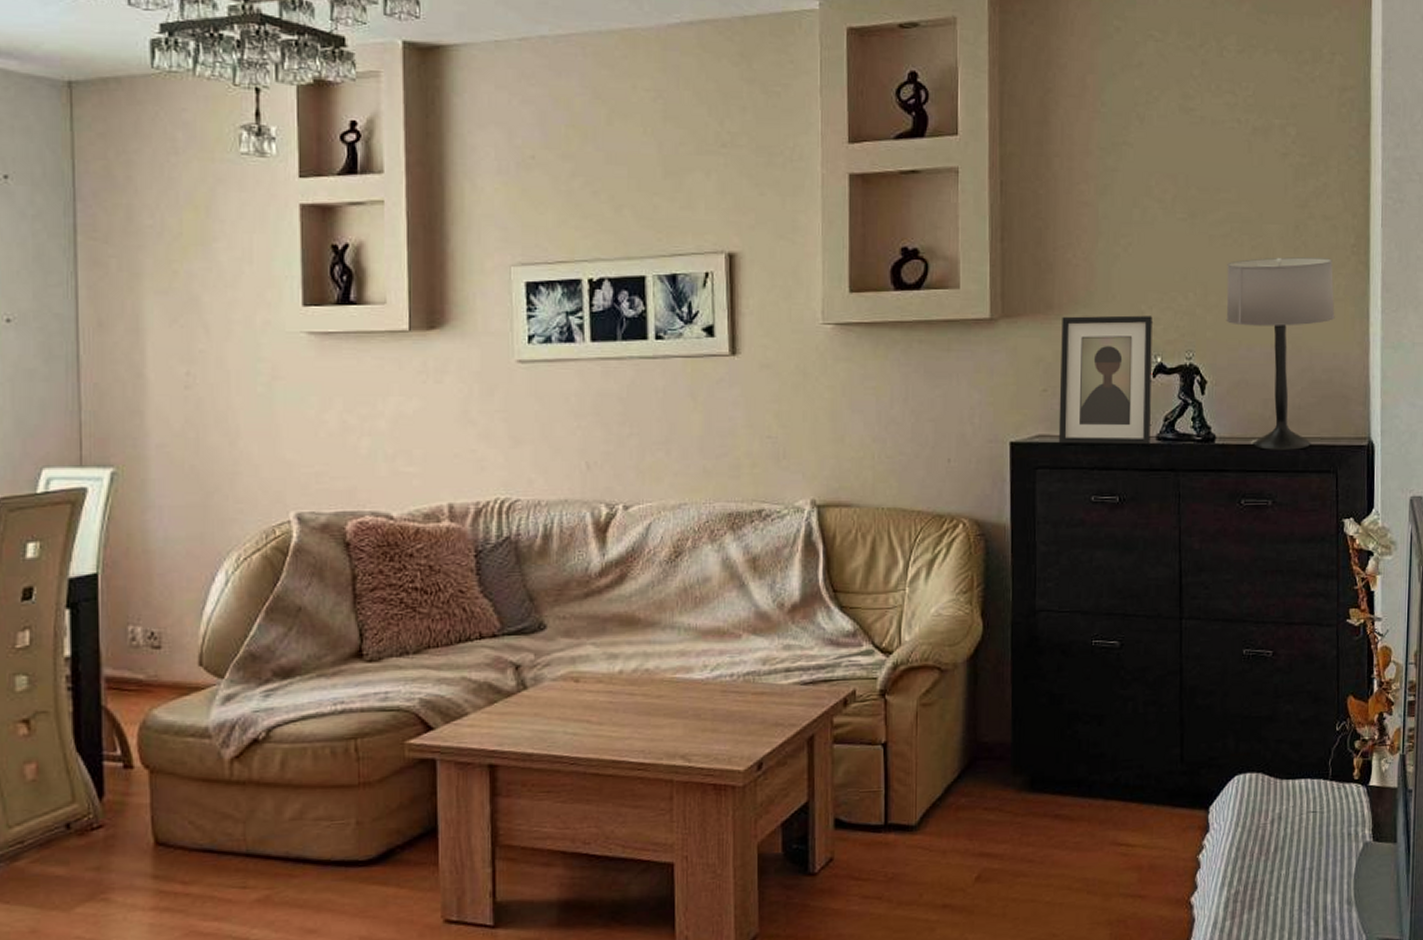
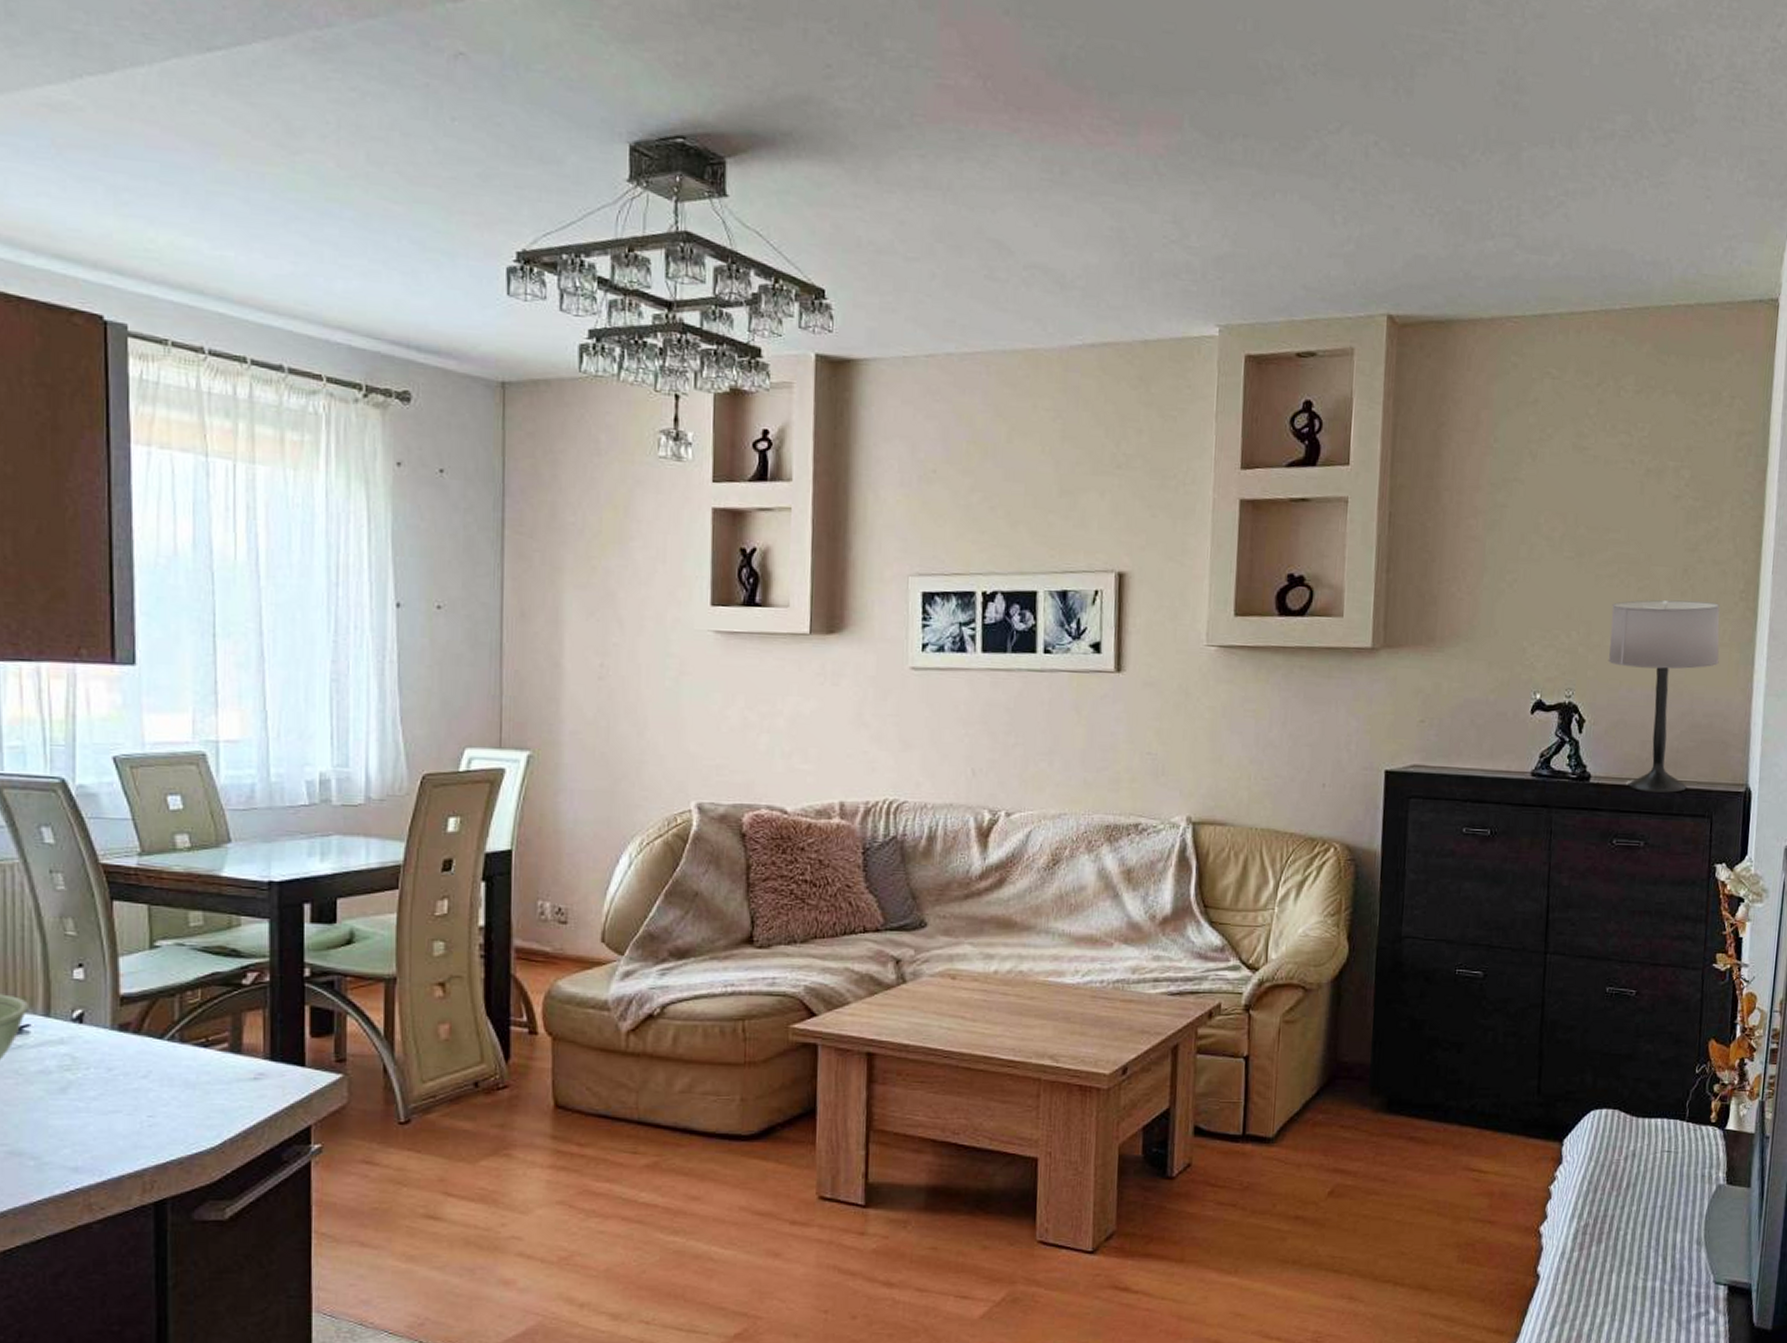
picture frame: present [1058,315,1154,445] -> none [1433,649,1535,780]

